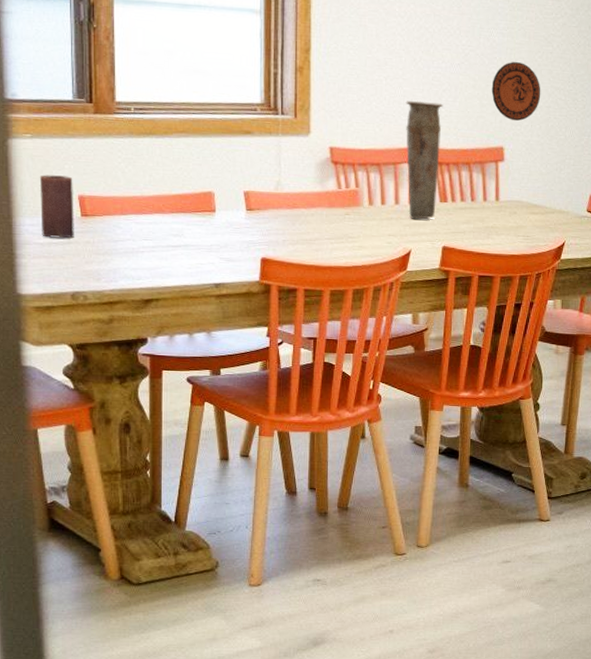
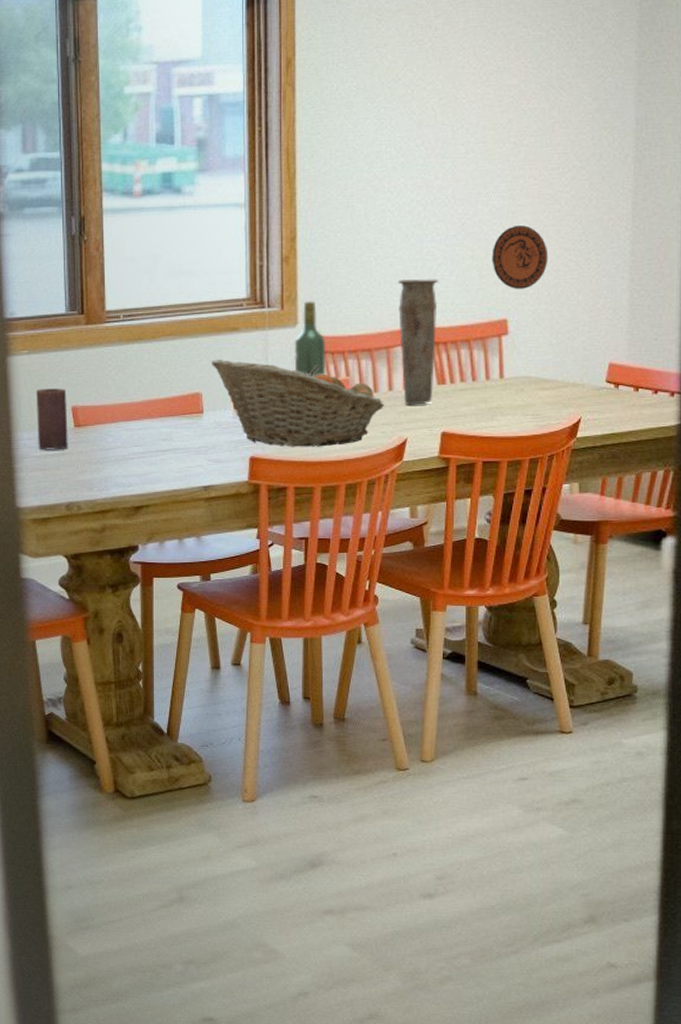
fruit basket: none [224,161,391,253] -> present [211,360,384,447]
wine bottle: none [306,111,337,186] -> present [294,300,326,377]

